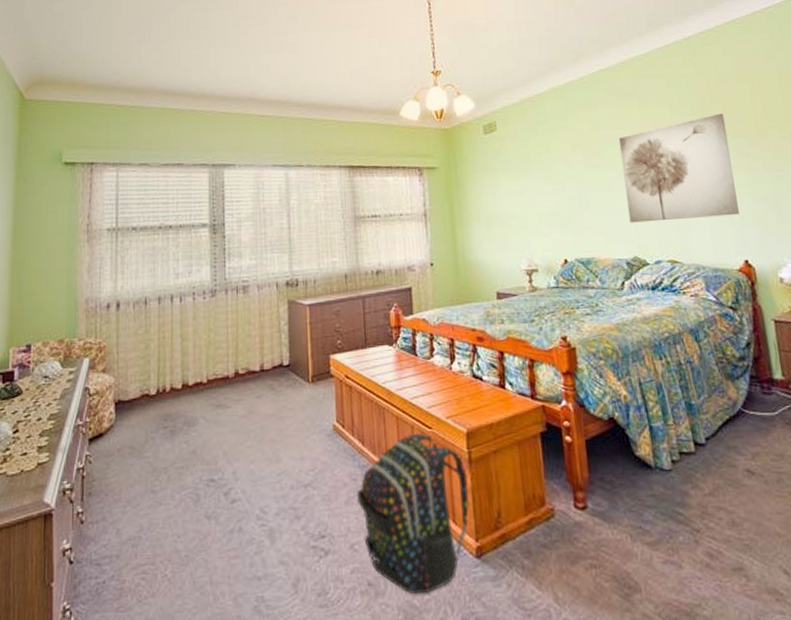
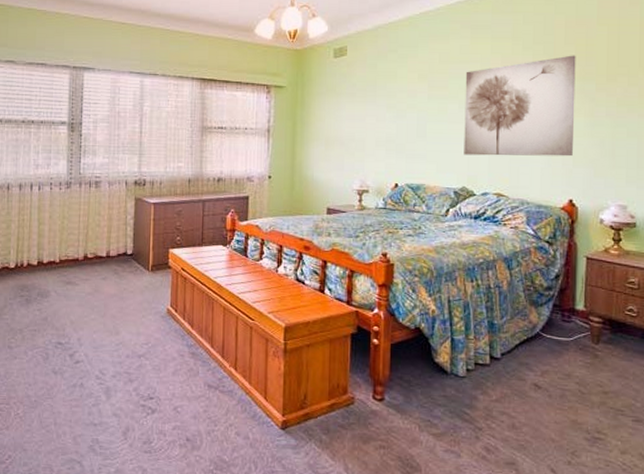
backpack: present [356,433,470,595] -> none [182,322,281,453]

